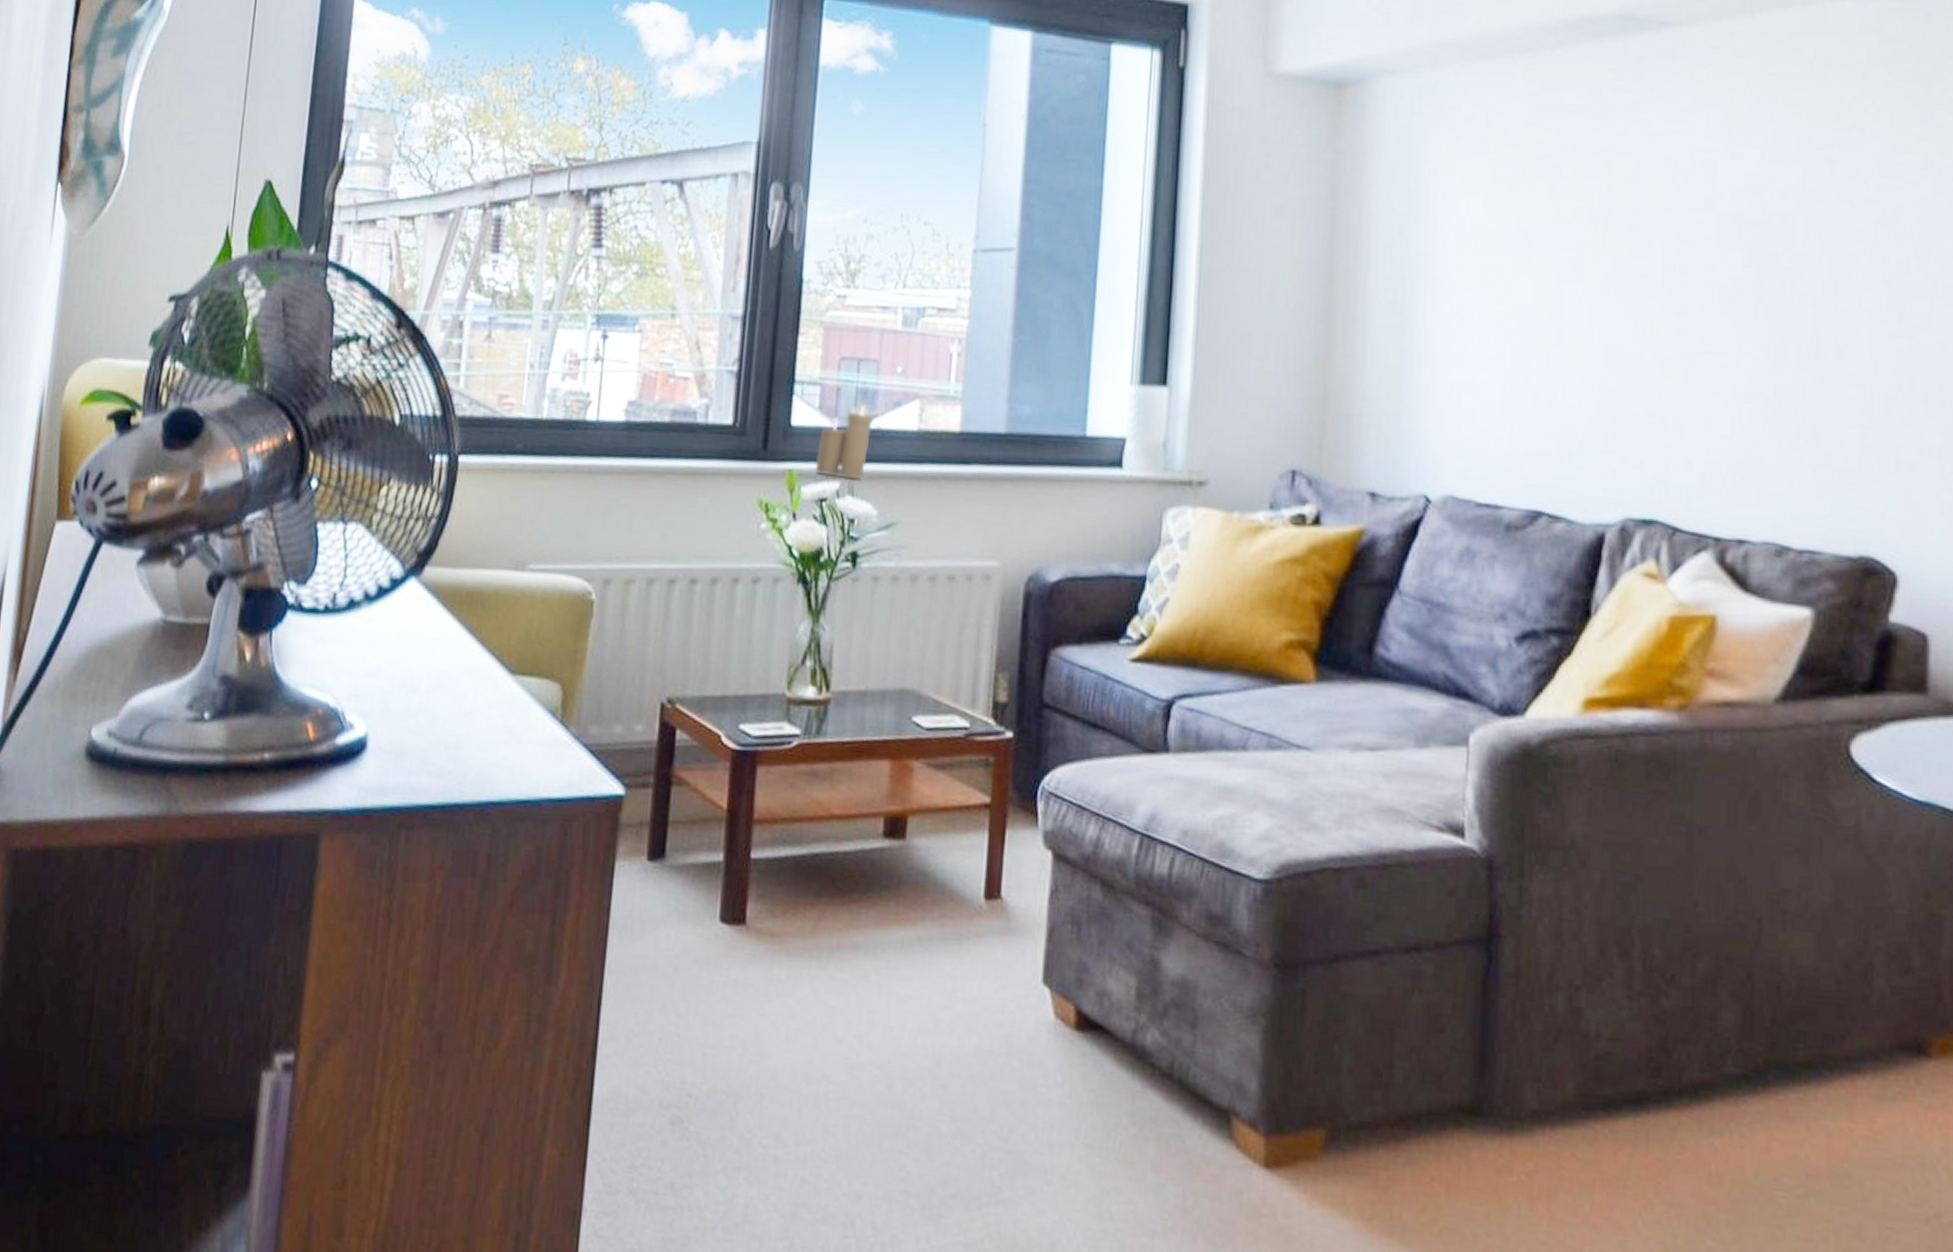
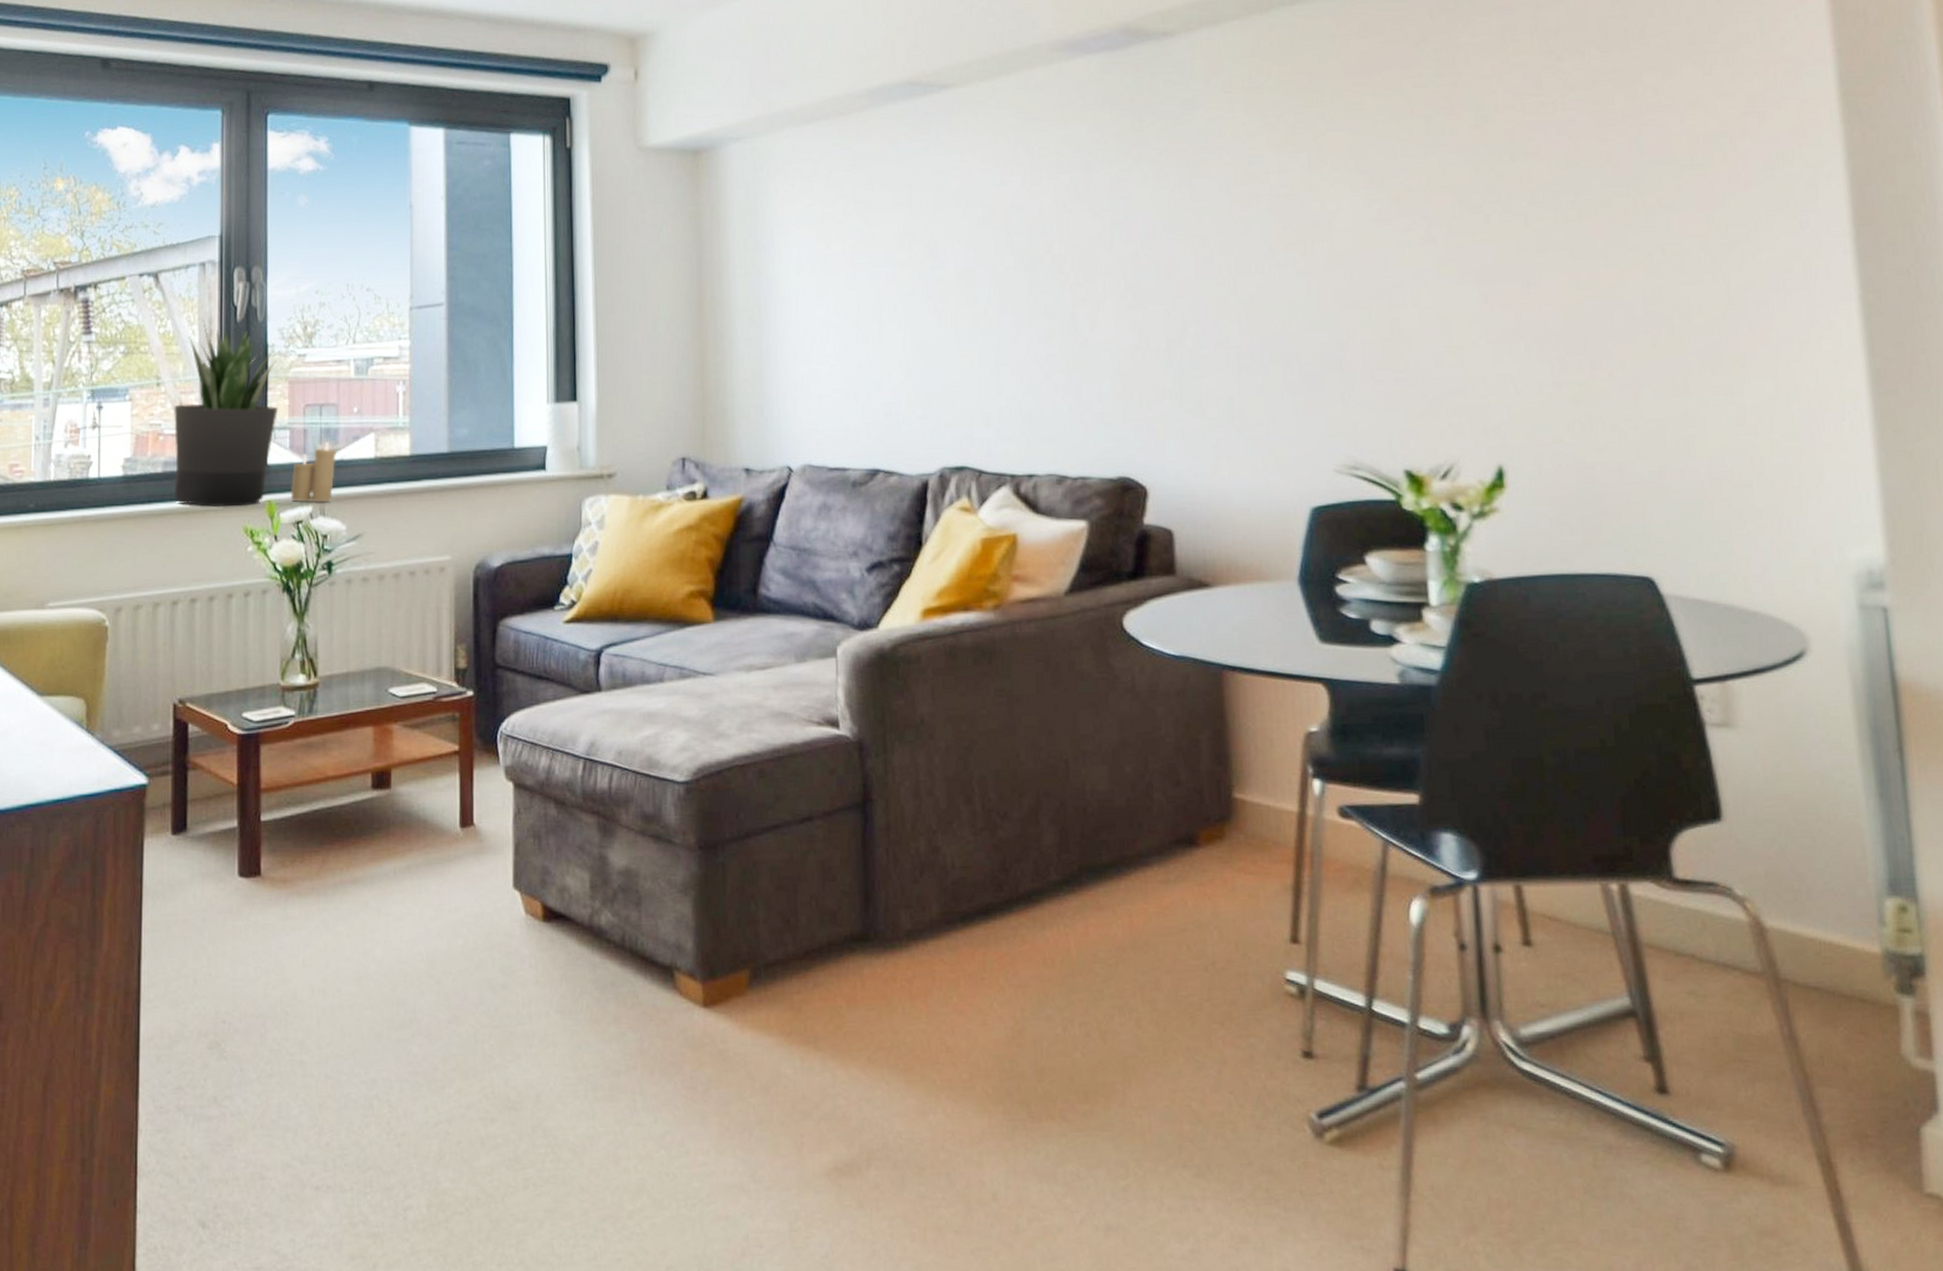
planter: none [680,241,812,473] -> present [173,319,279,507]

